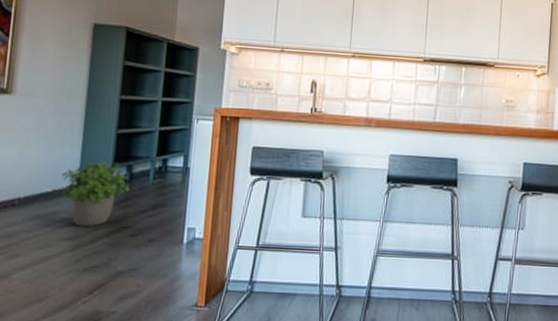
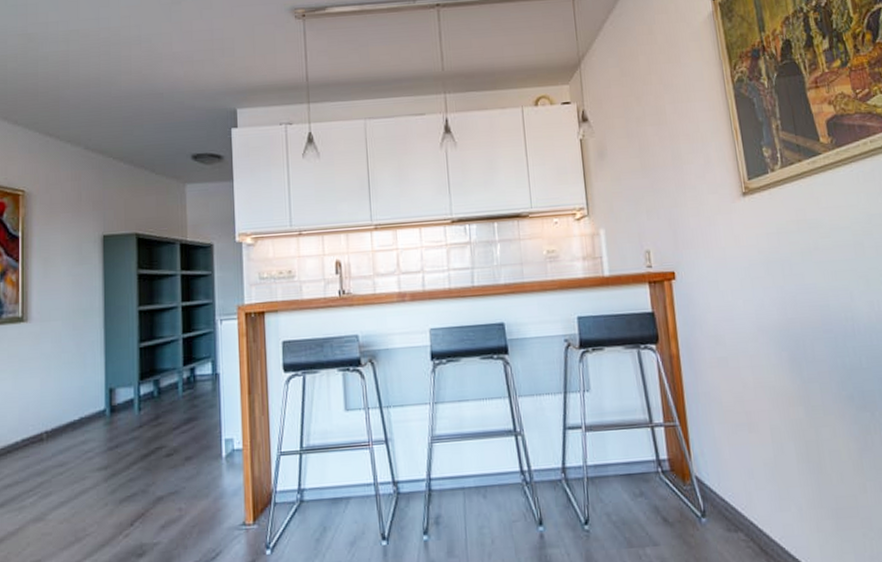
potted plant: present [61,161,130,227] -> none [87,378,160,454]

